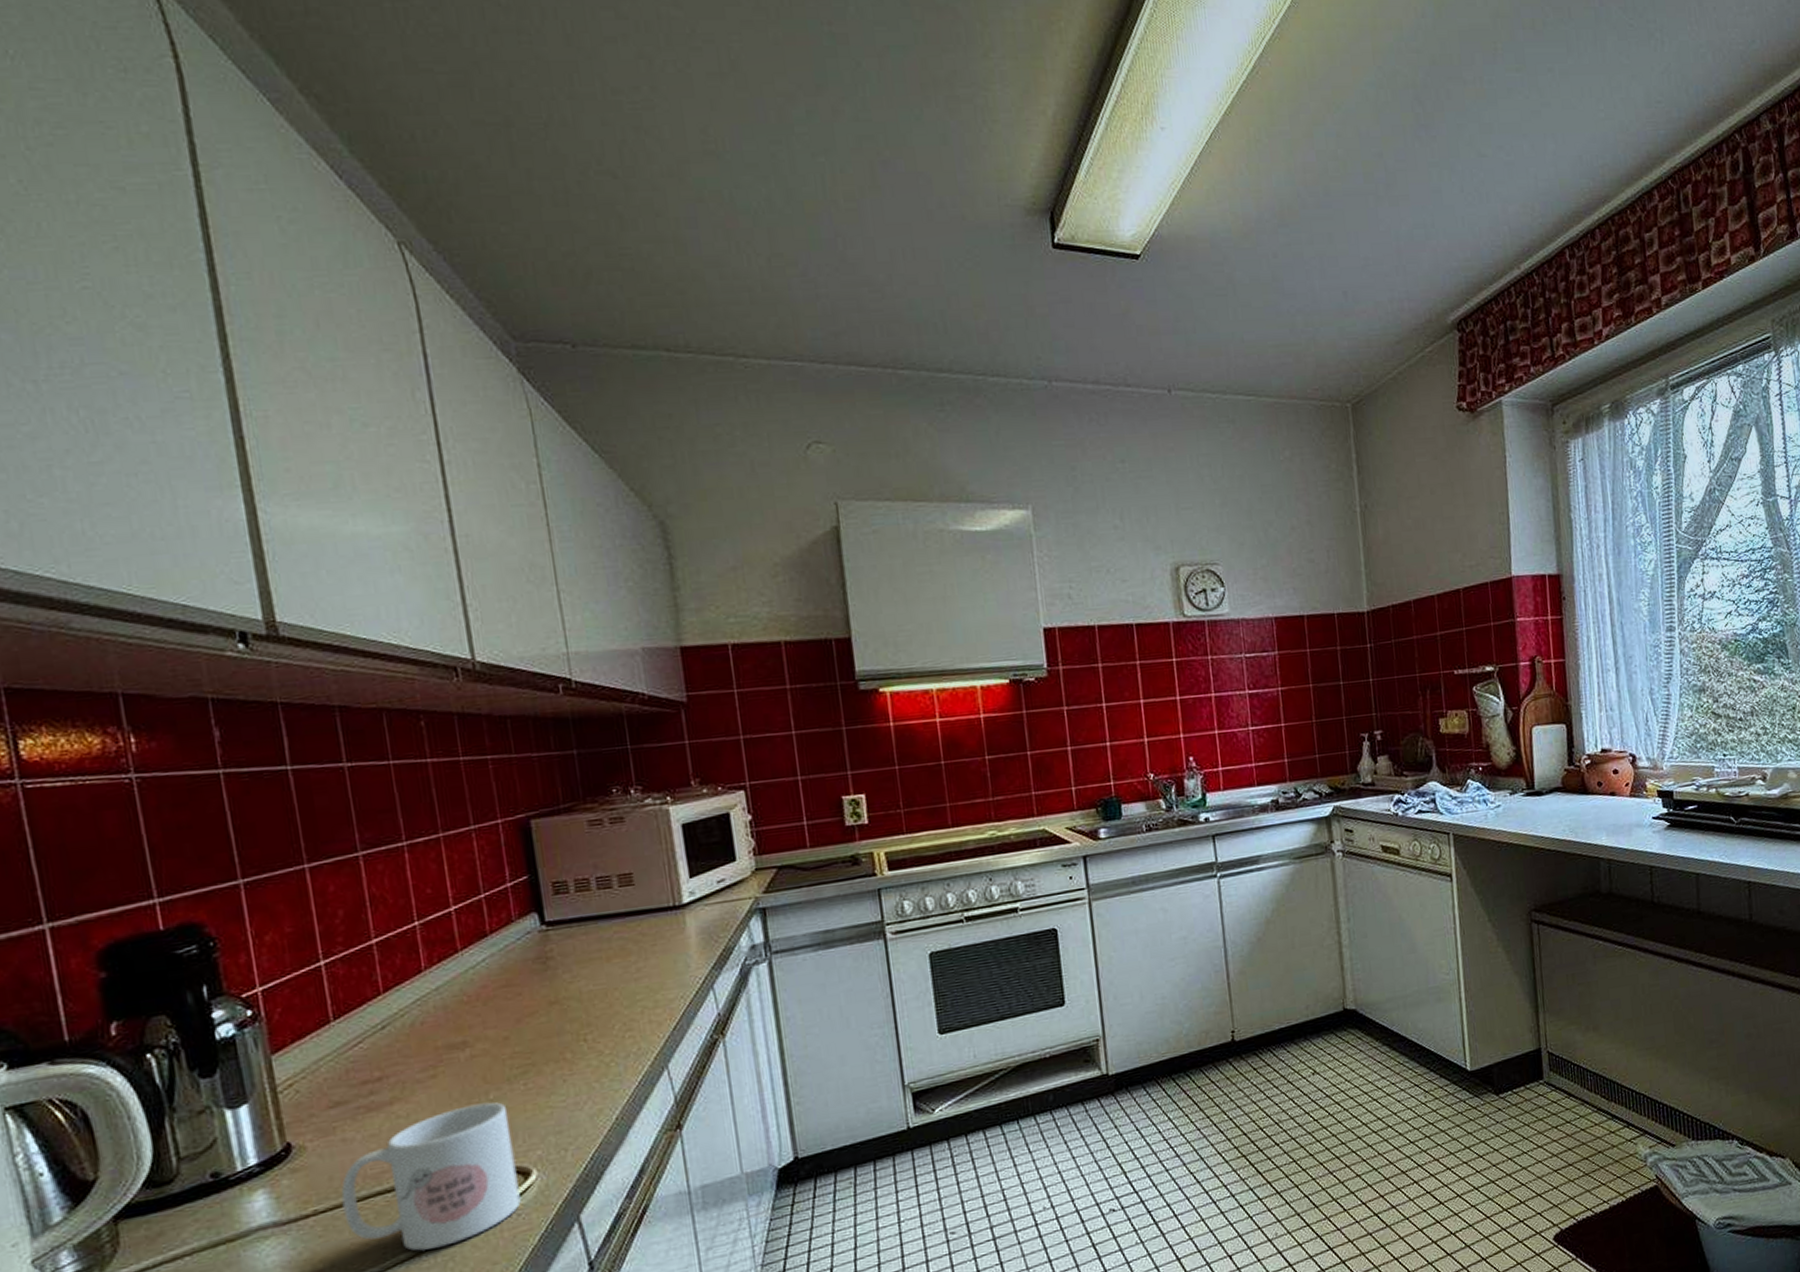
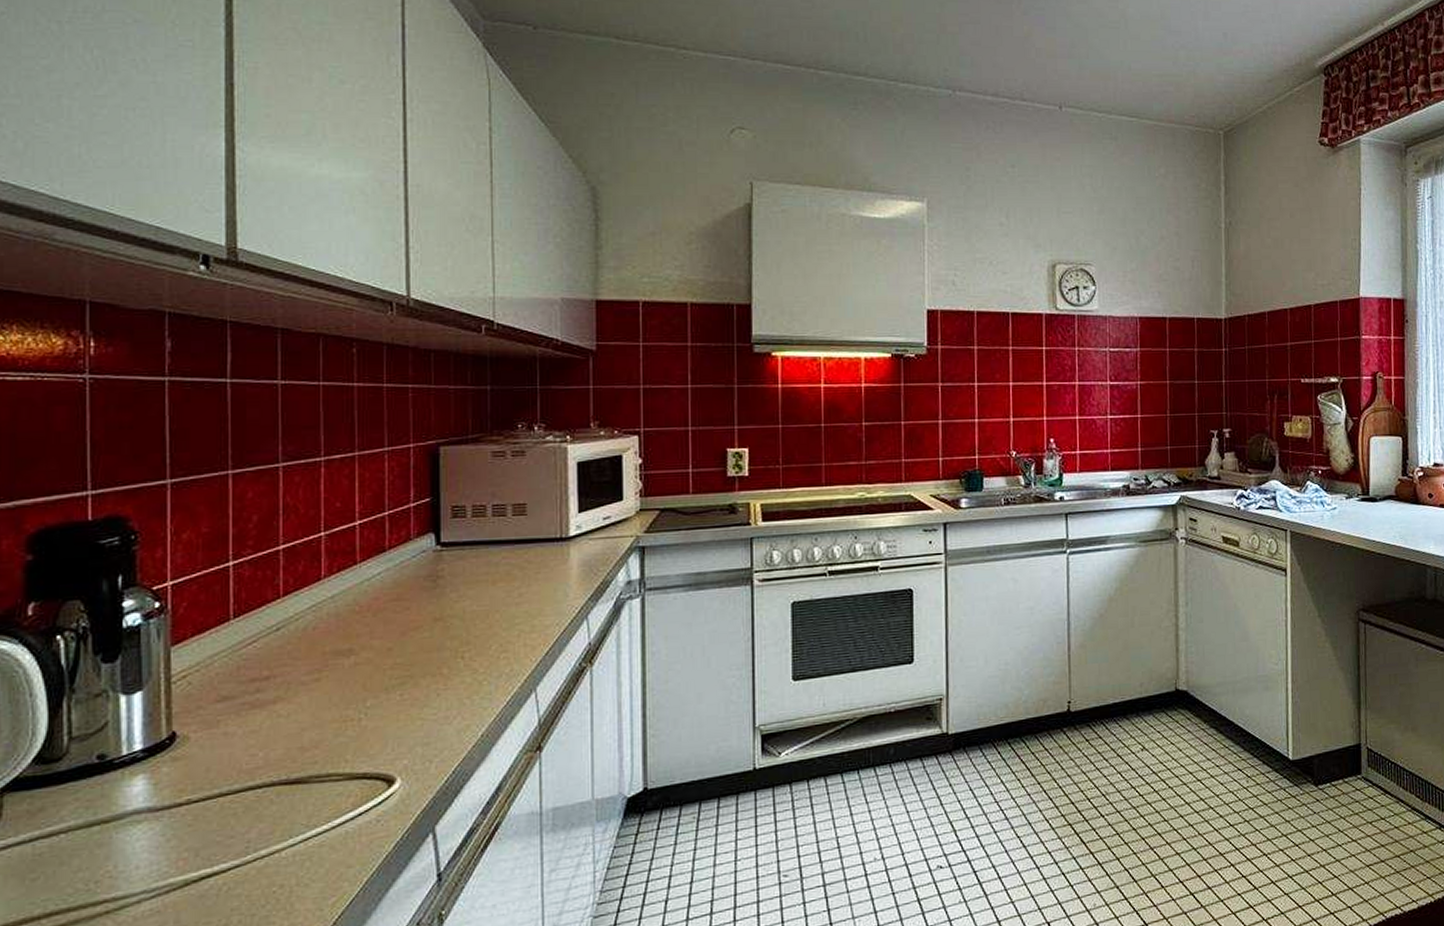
mug: present [341,1102,521,1251] -> none [215,709,382,848]

